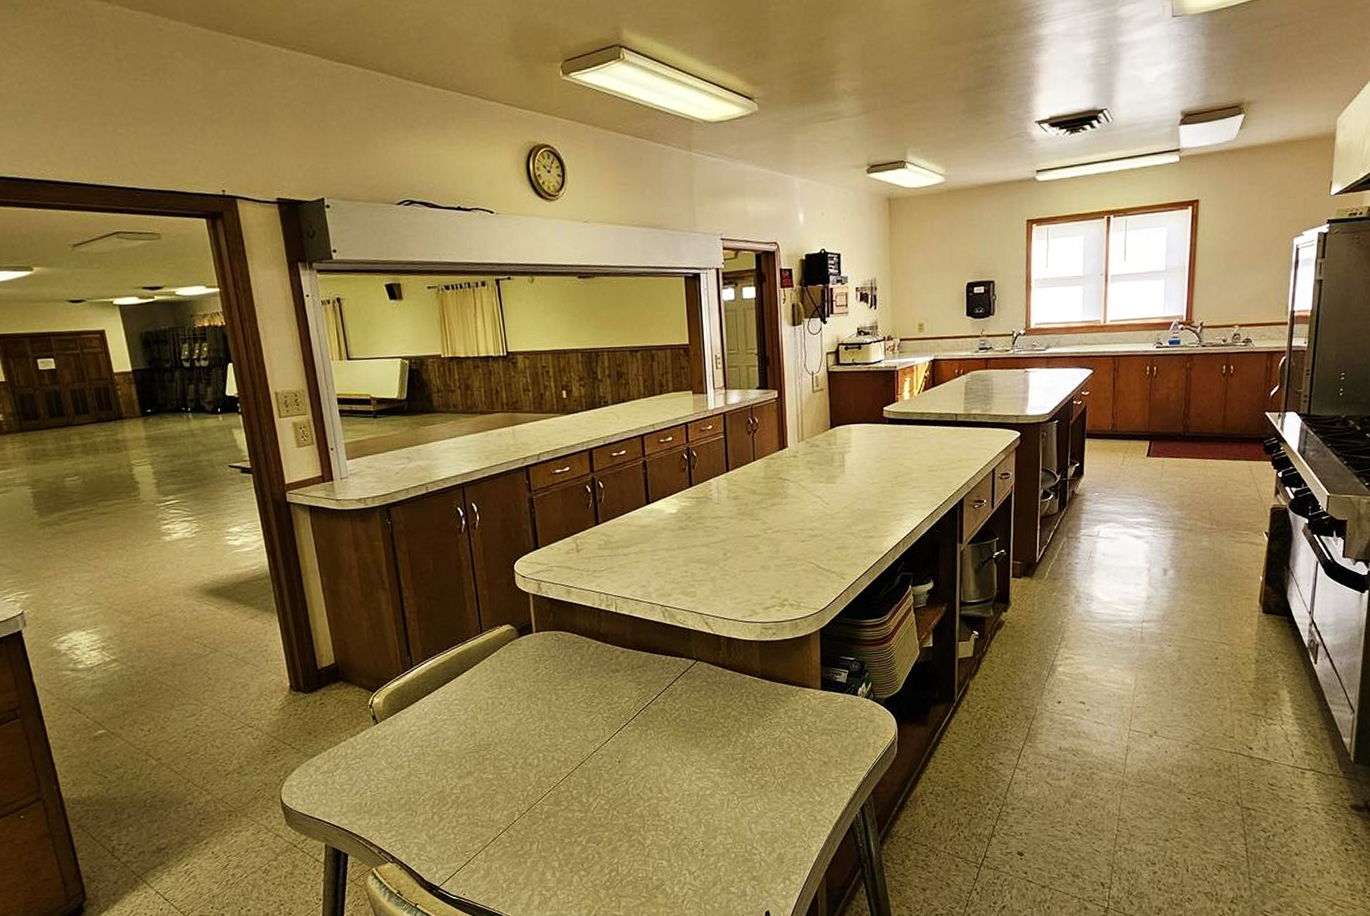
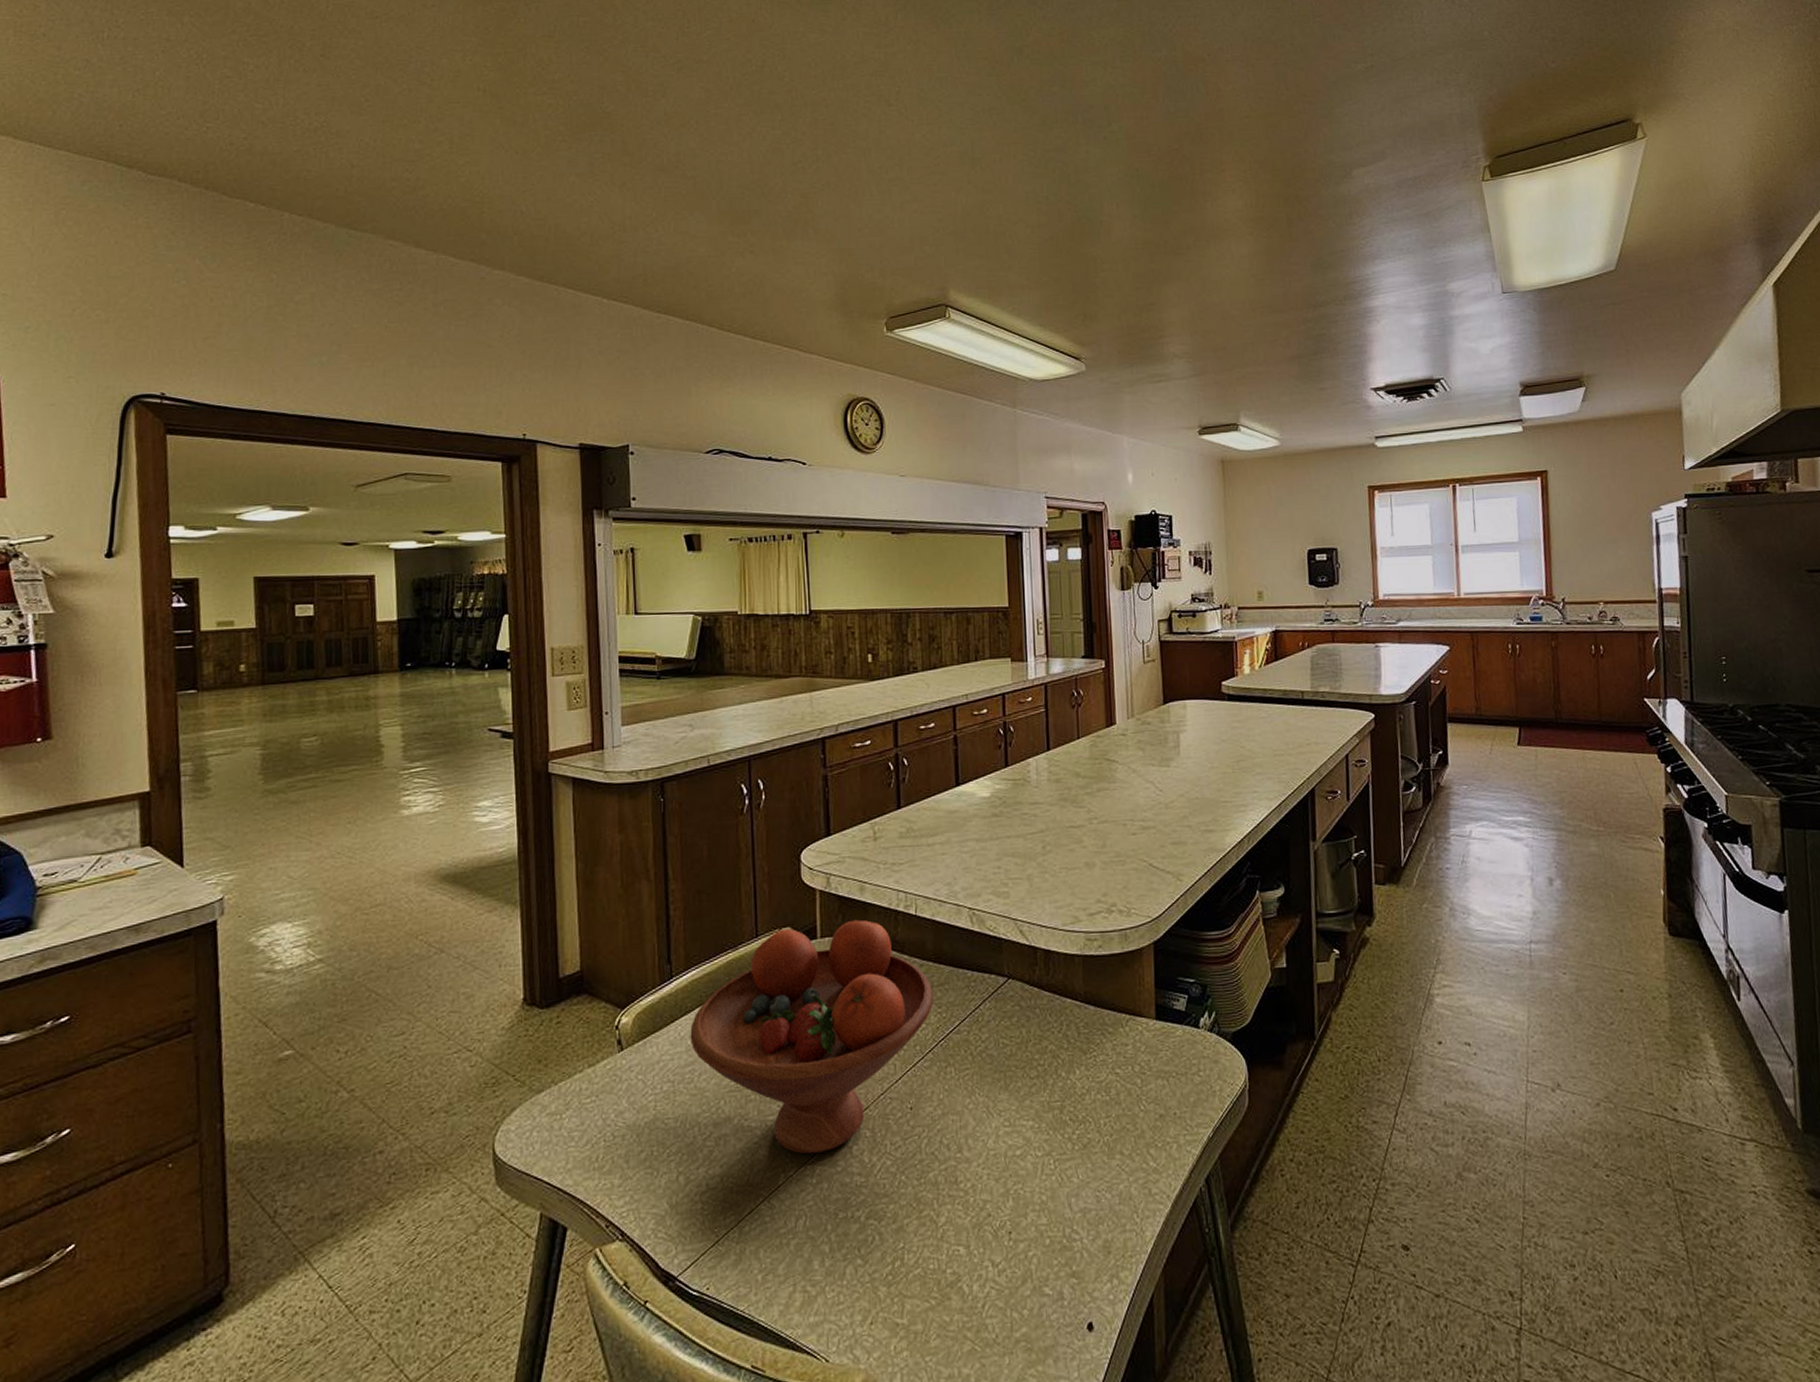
fruit bowl: none [432,617,634,798] -> present [690,919,934,1155]

